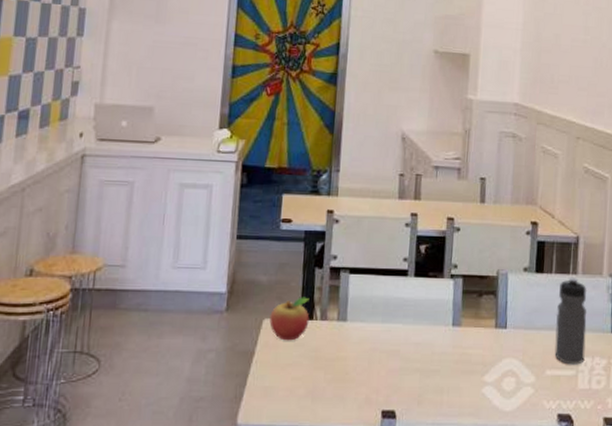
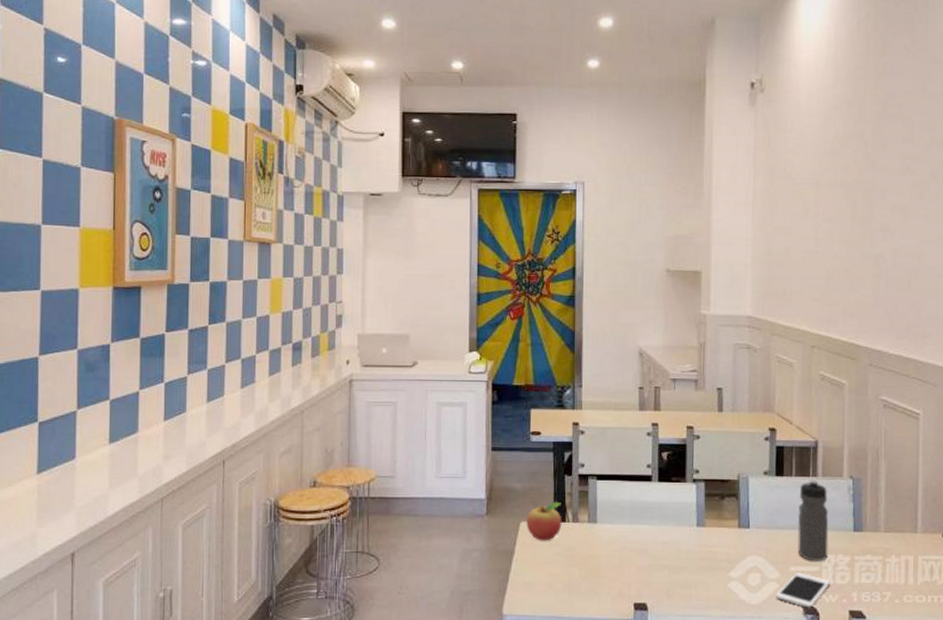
cell phone: none [530,377,585,415] -> present [776,572,830,608]

